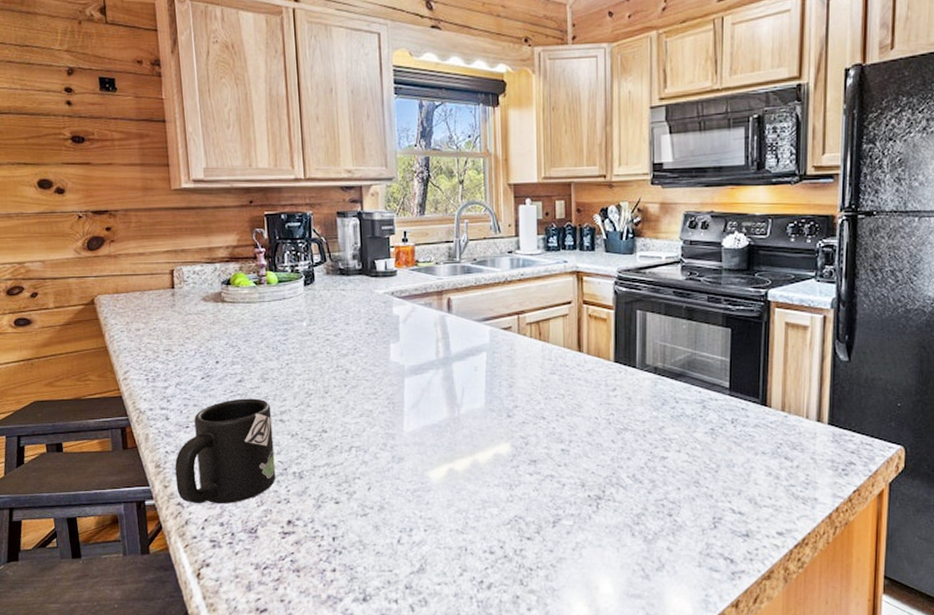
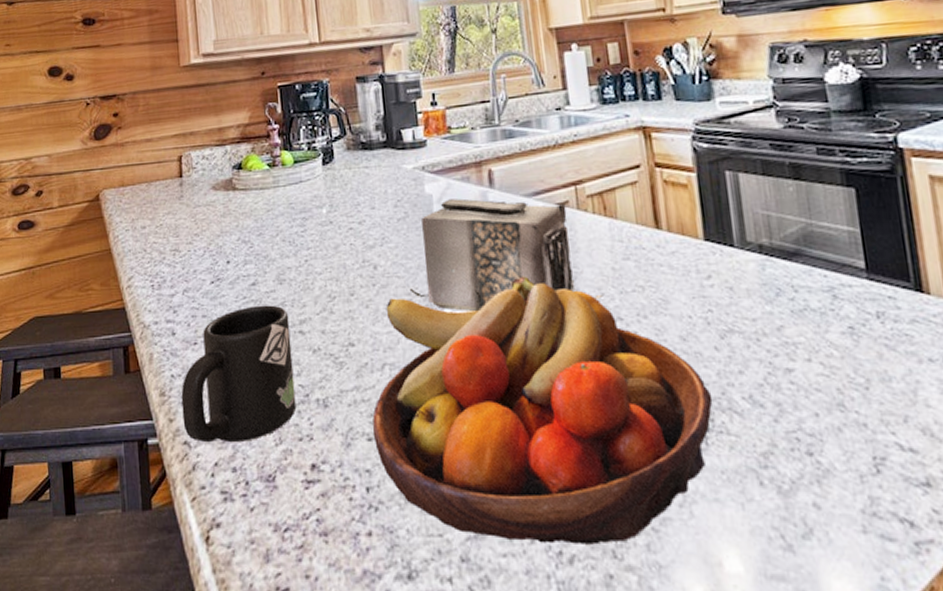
fruit bowl: none [339,383,606,576] -> present [372,276,713,545]
toaster: none [375,320,533,410] -> present [409,198,605,312]

